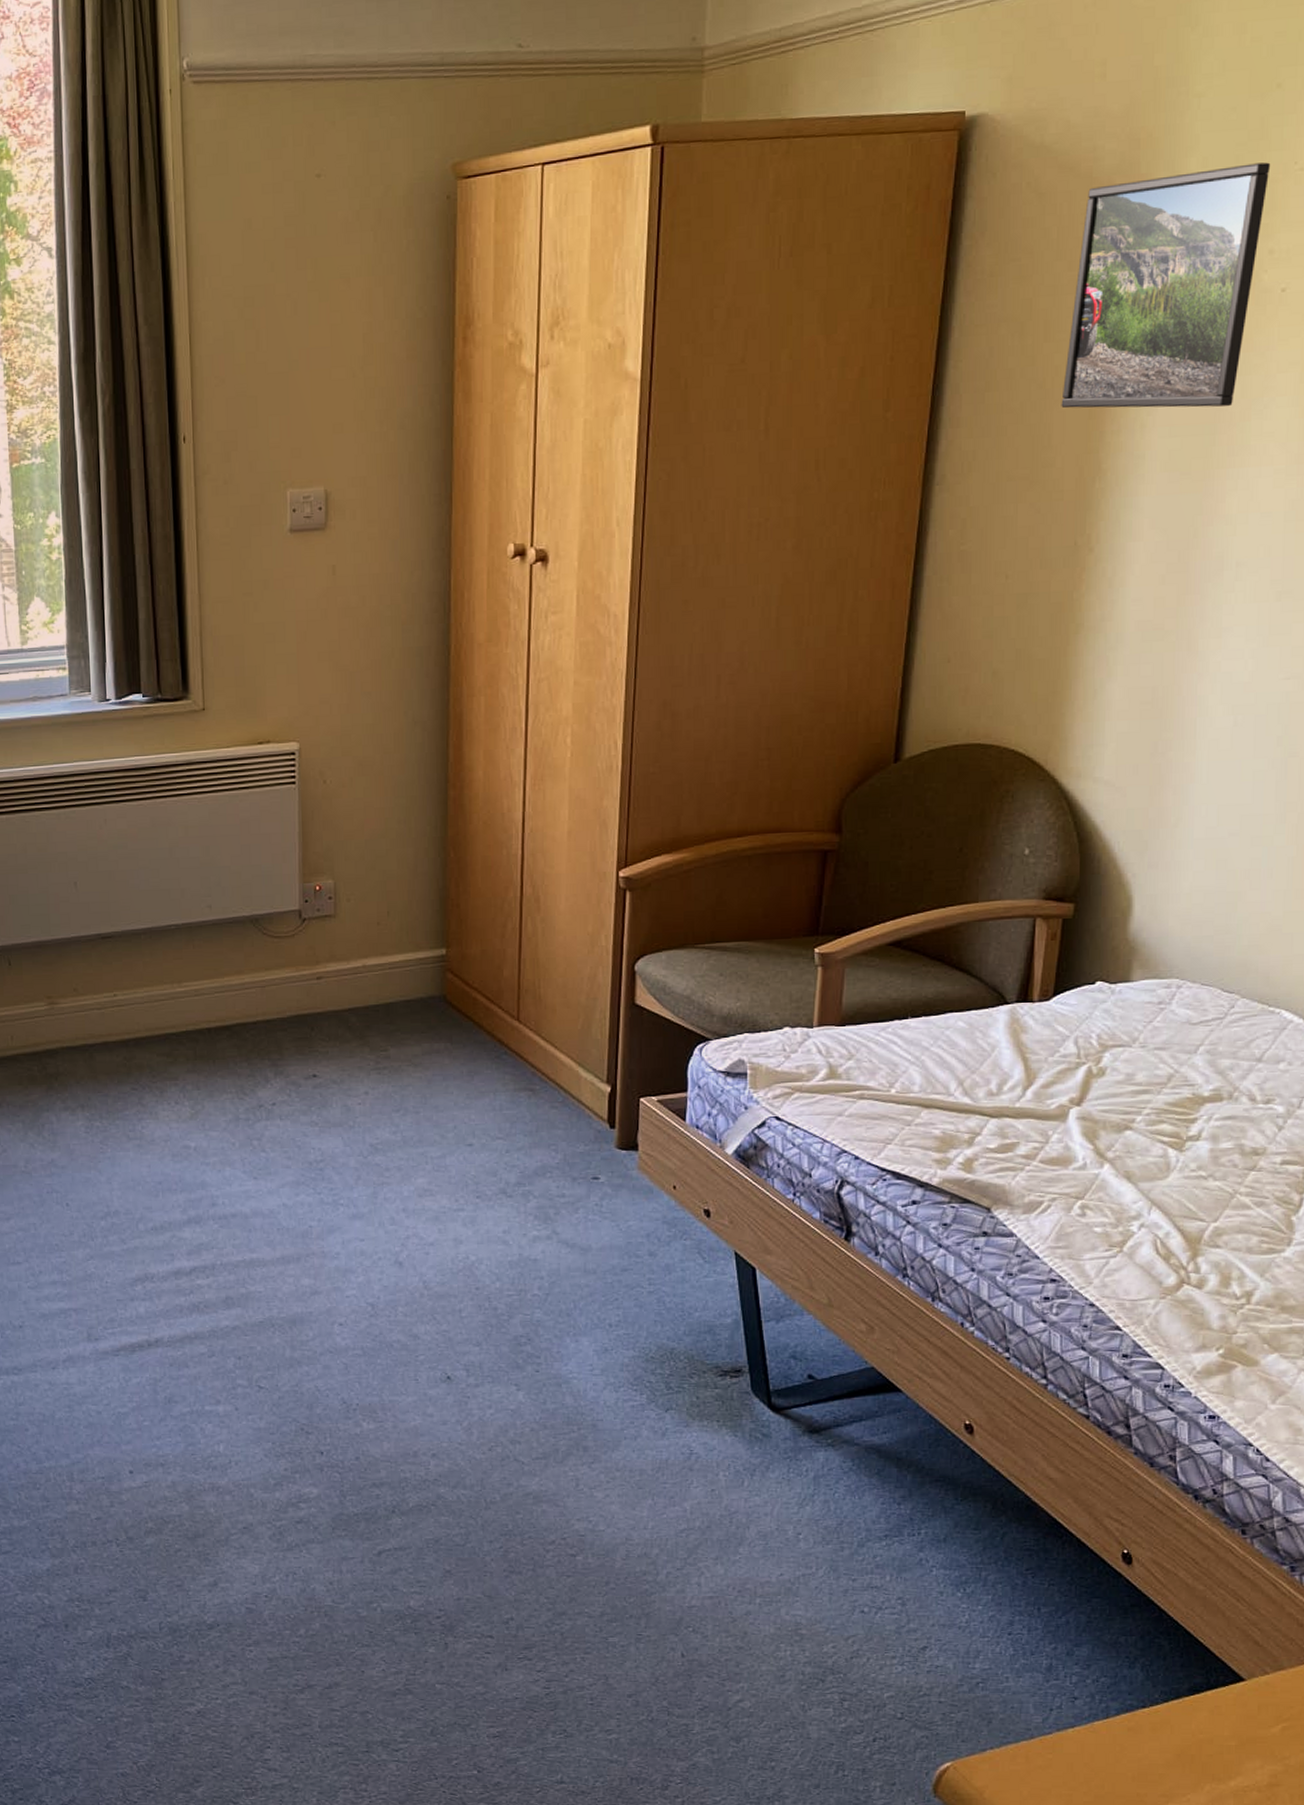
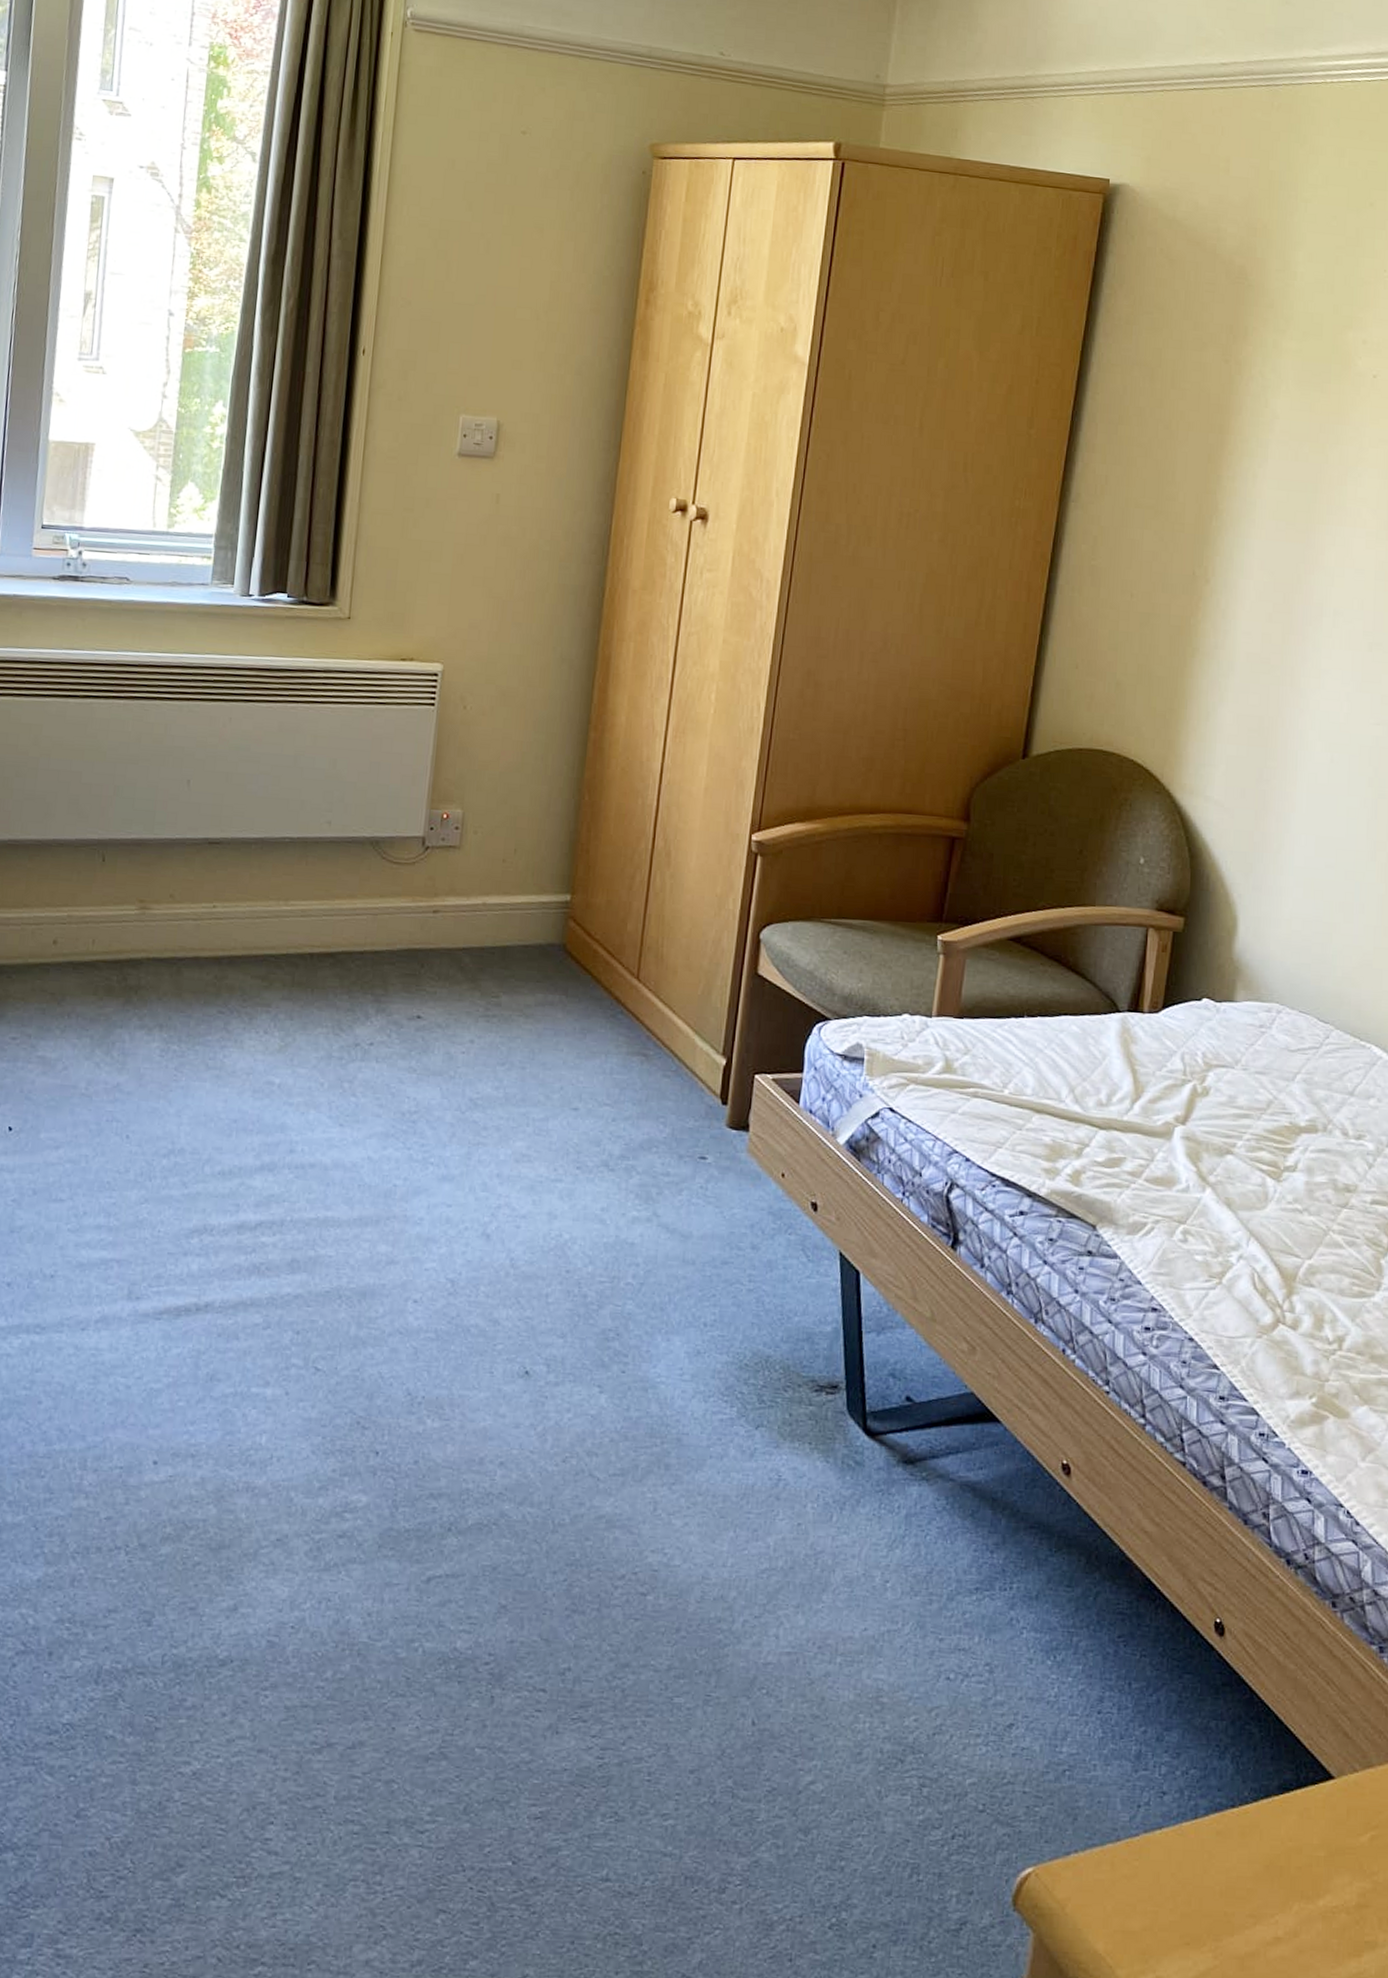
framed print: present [1061,162,1271,409] -> none [1184,262,1364,471]

